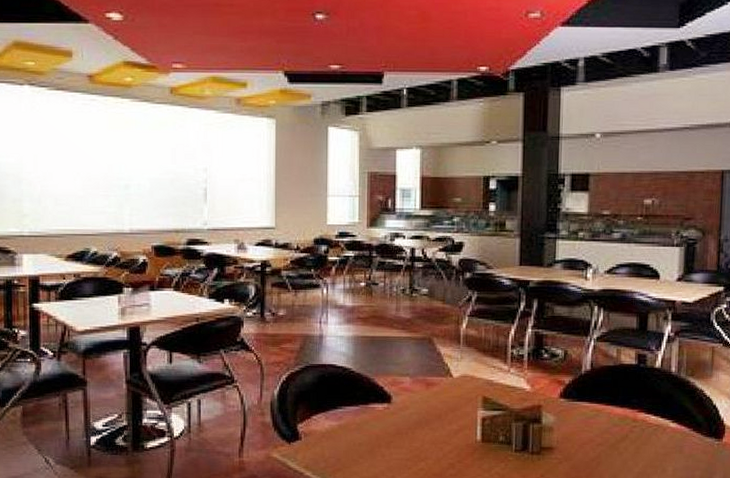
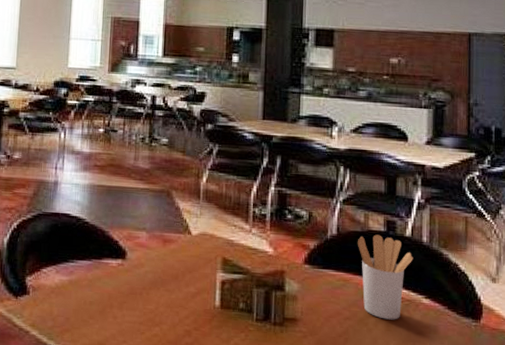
utensil holder: none [609,367,662,443] -> present [357,234,413,320]

